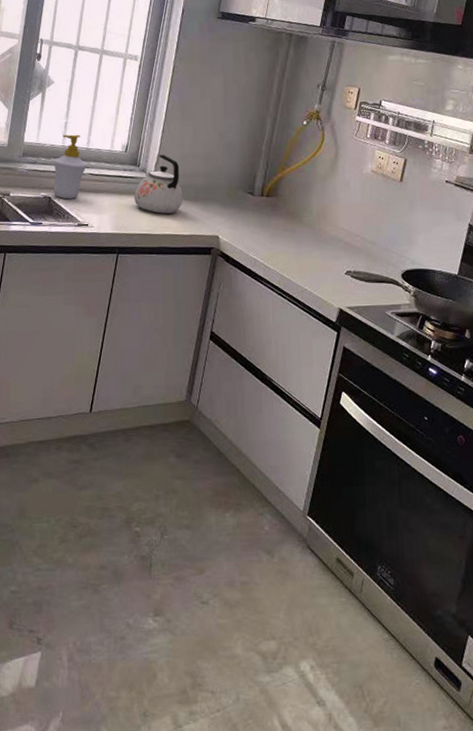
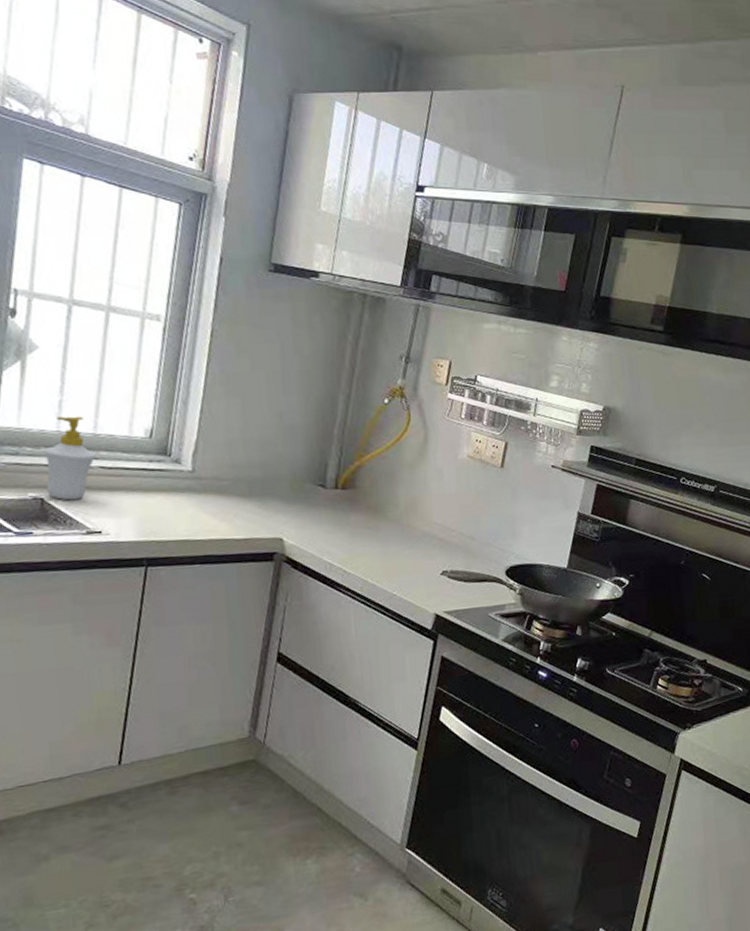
kettle: present [134,154,183,214] -> none [165,440,233,514]

